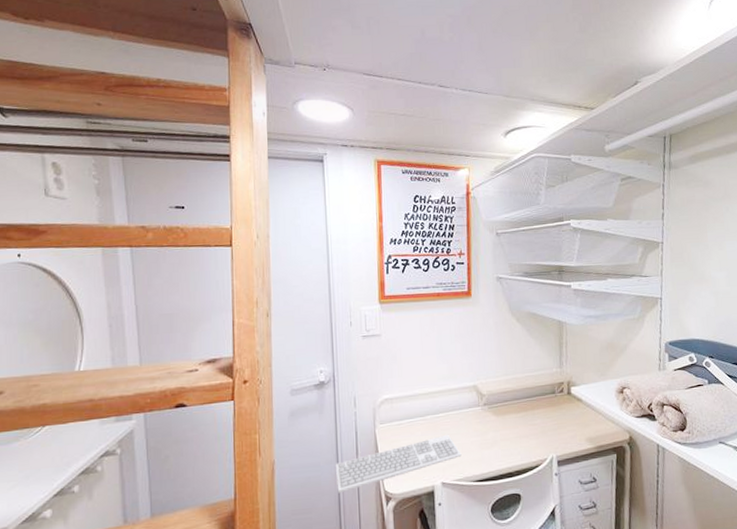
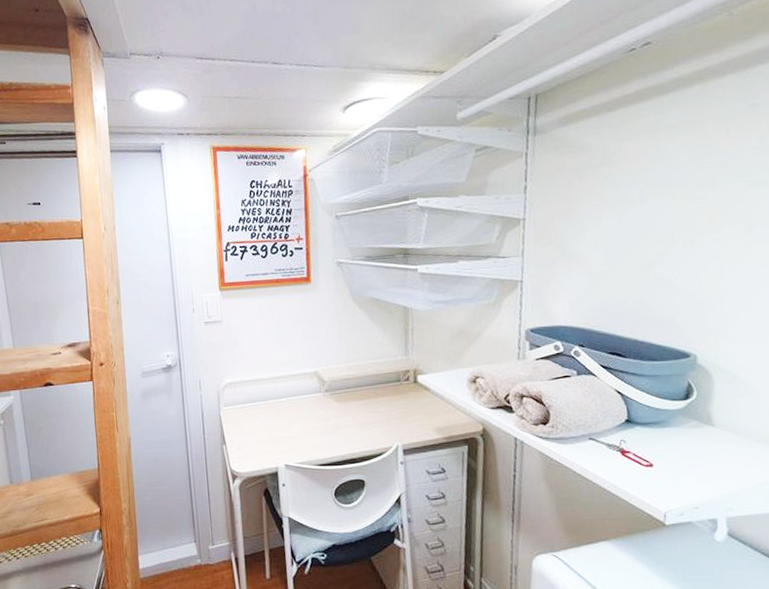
keyboard: present [335,434,462,494] -> none [184,418,304,469]

